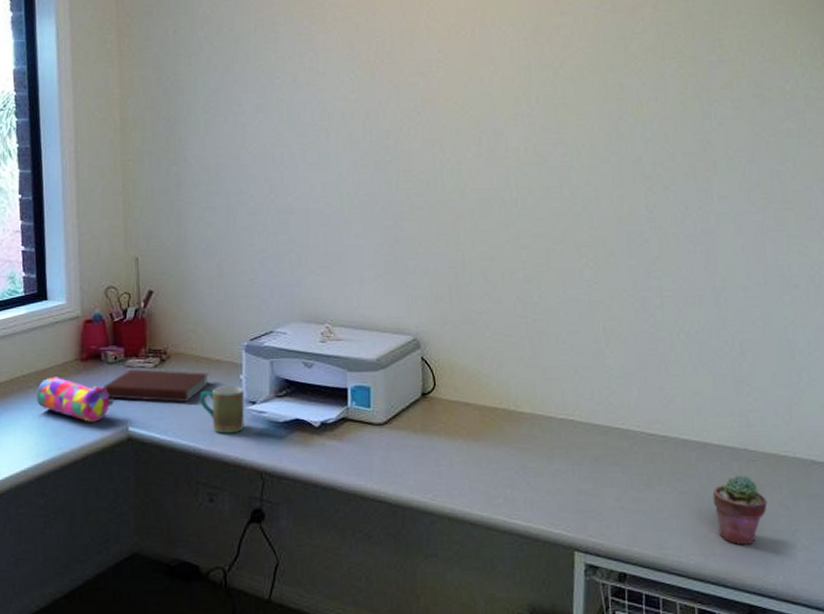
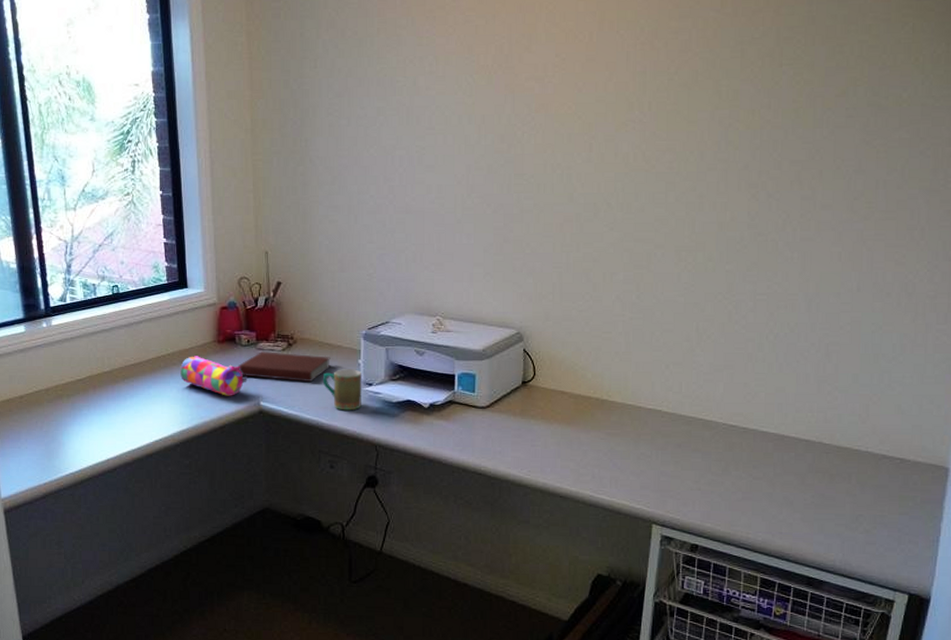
potted succulent: present [712,476,768,545] -> none [784,466,836,526]

